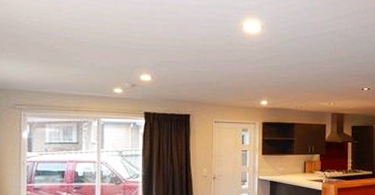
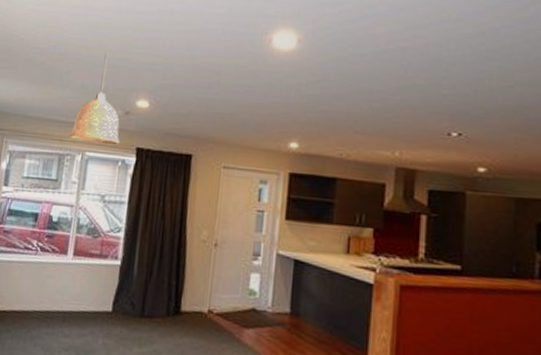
pendant lamp: none [84,35,130,111] -> present [68,51,120,144]

